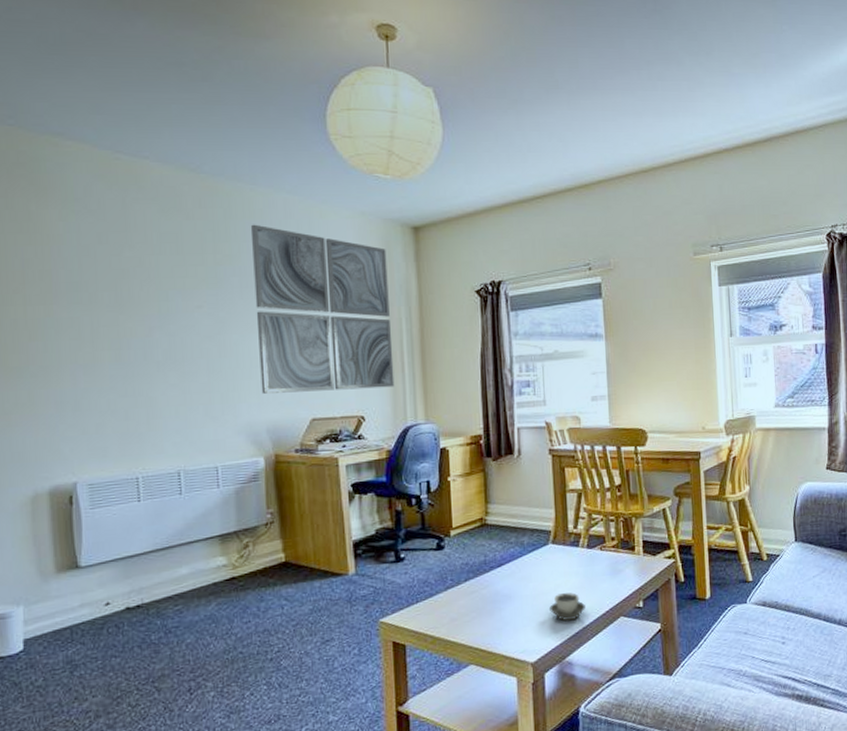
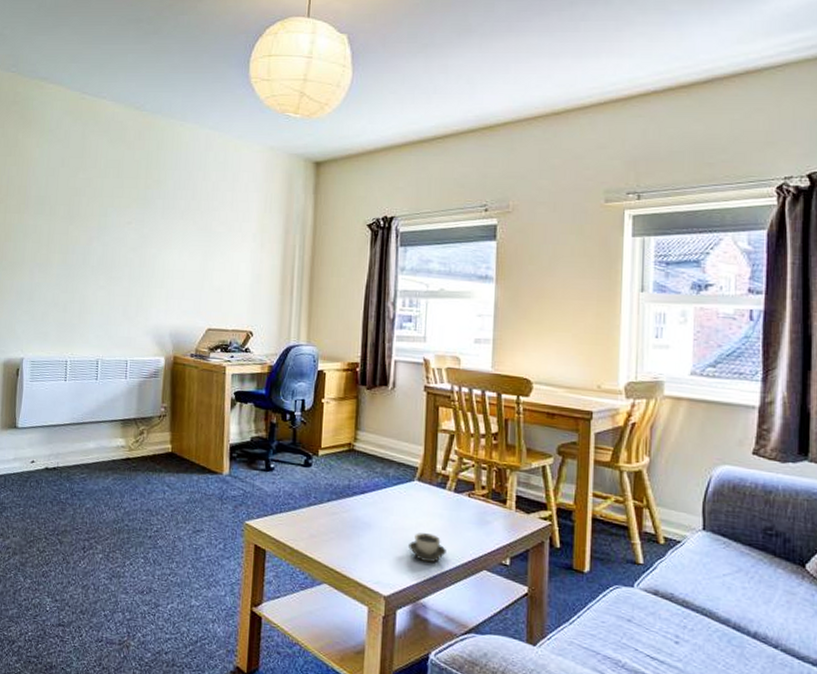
wall art: present [250,224,395,394] -> none [169,155,289,308]

